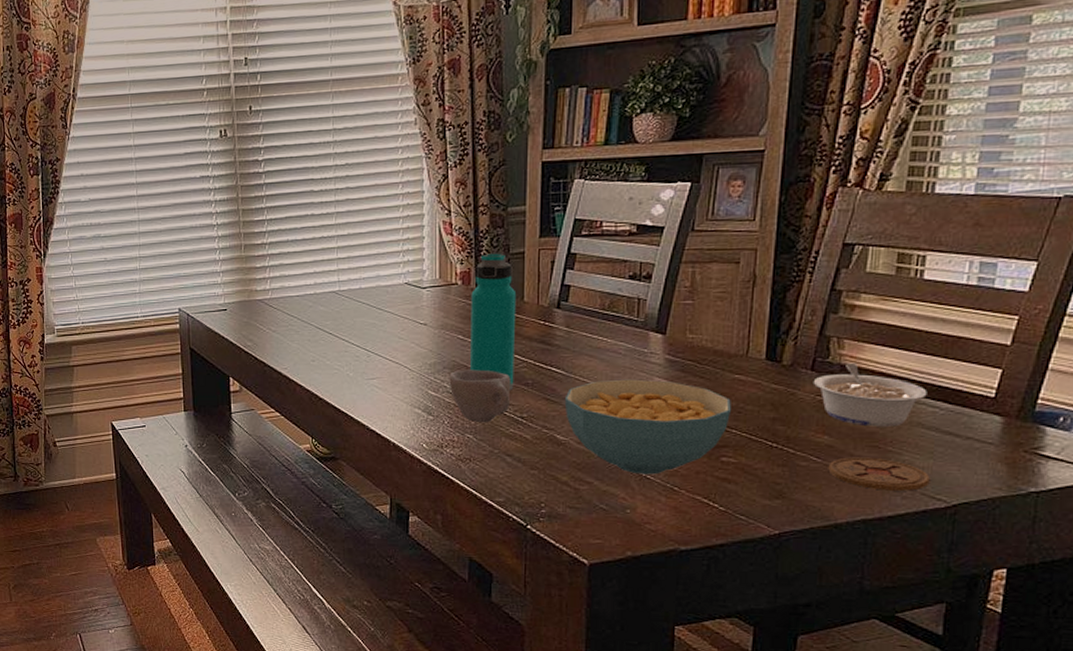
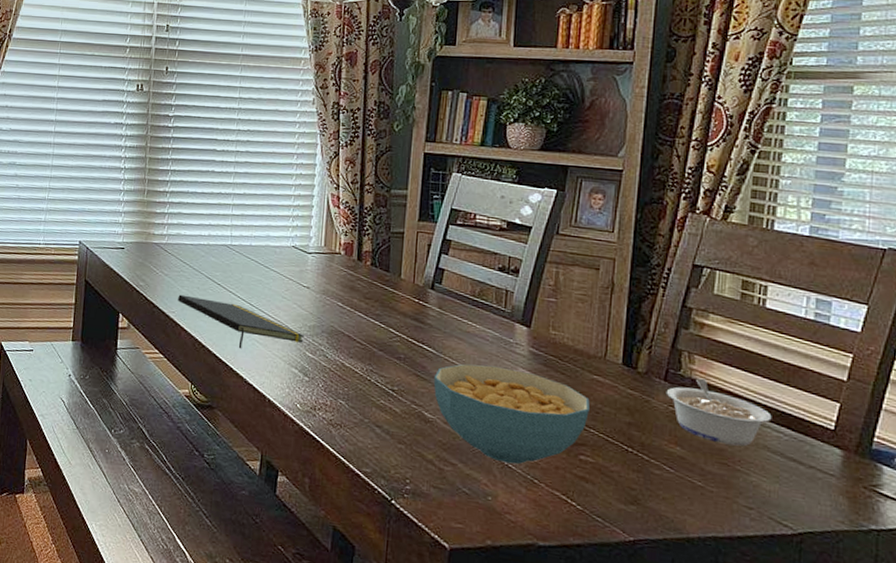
notepad: none [289,349,425,396] -> present [178,294,304,348]
cup: present [449,369,511,423] -> none [326,336,385,391]
water bottle: present [470,252,517,391] -> none [347,228,395,363]
coaster: present [828,457,930,491] -> none [680,471,777,514]

